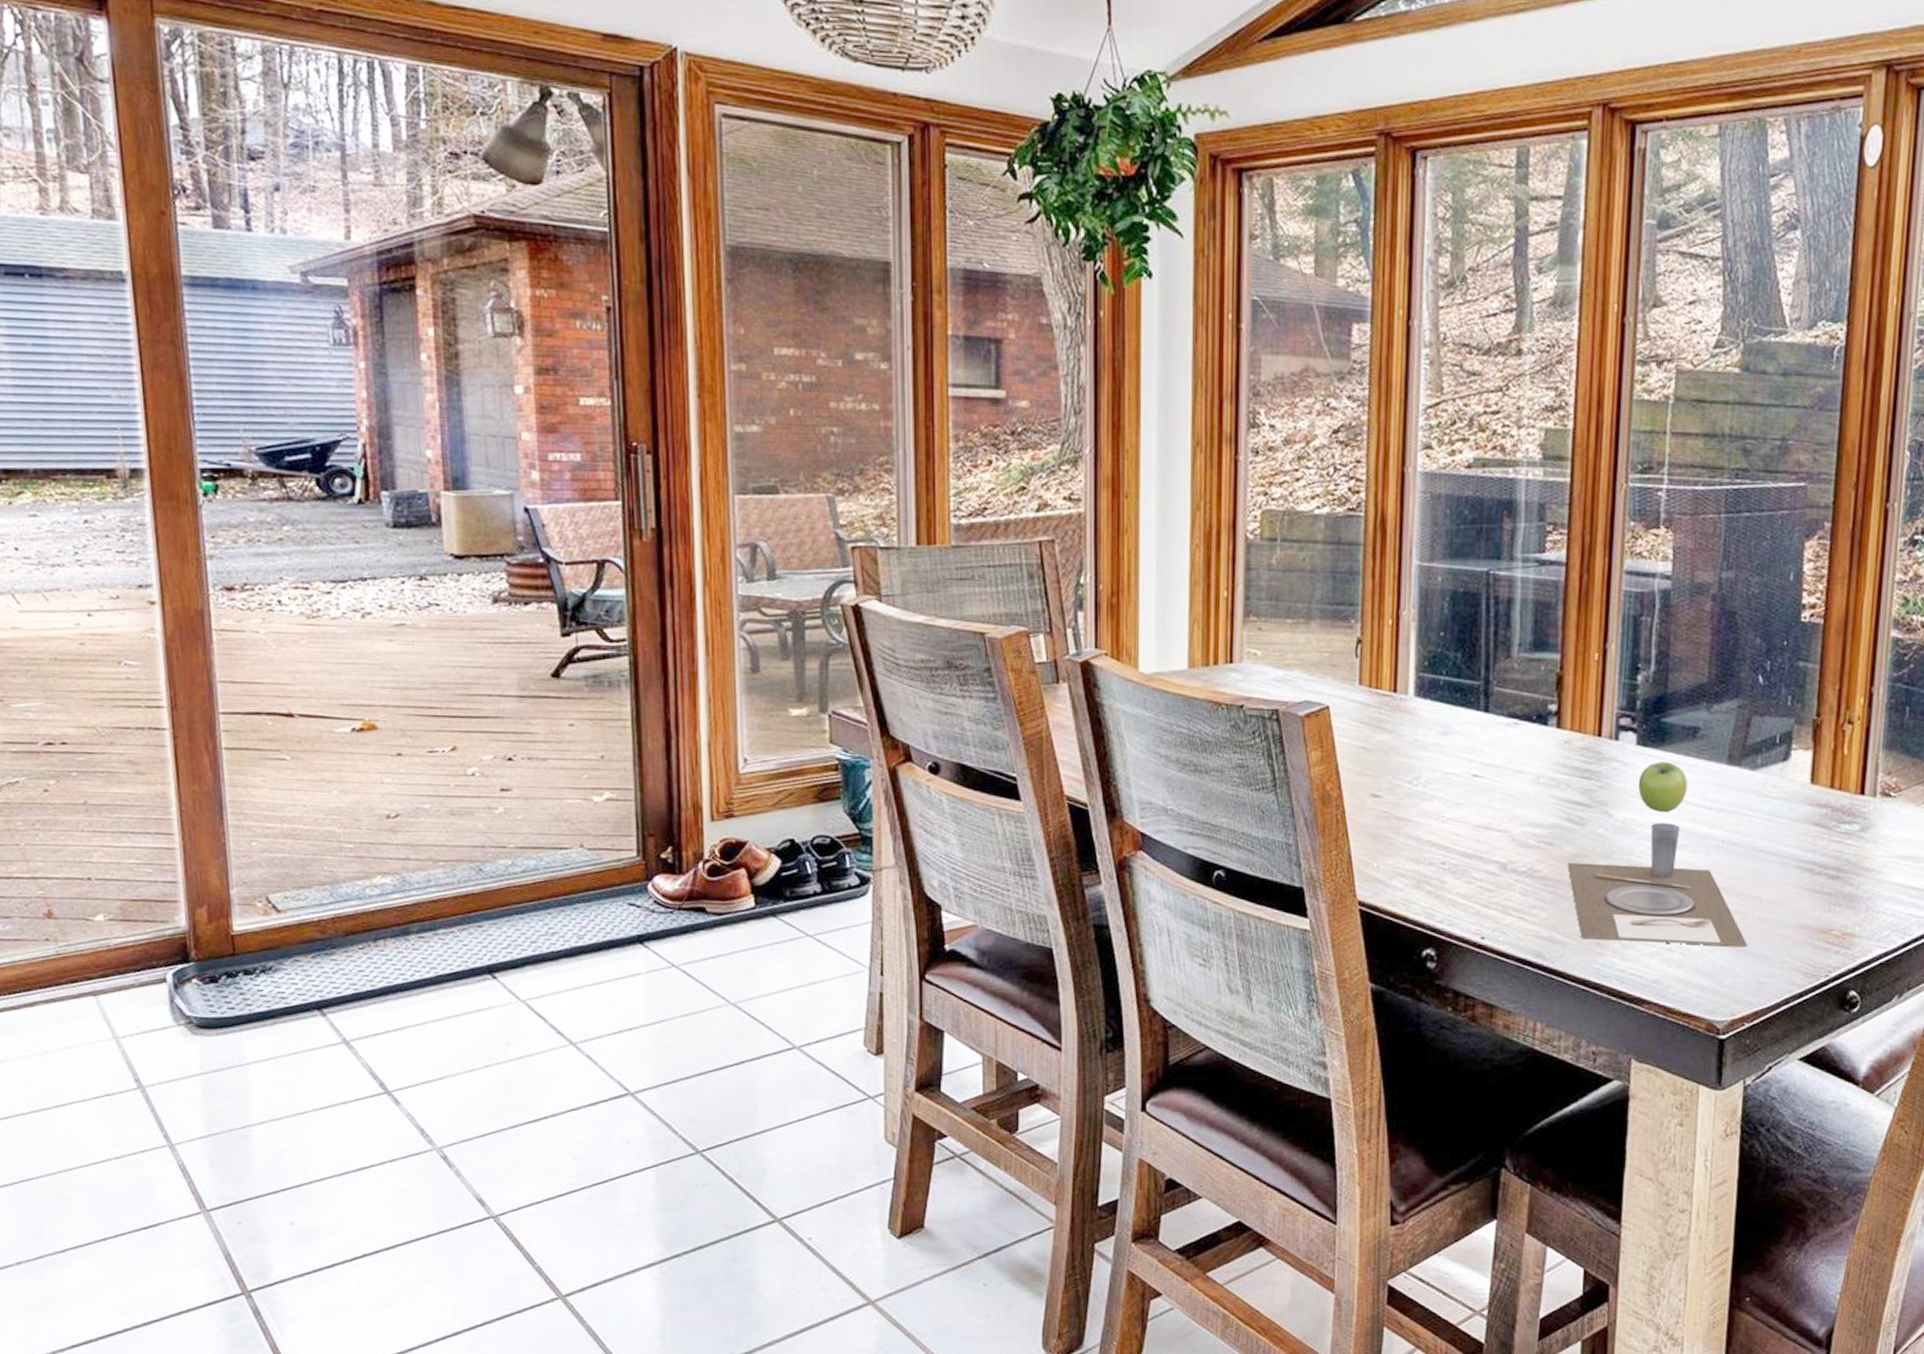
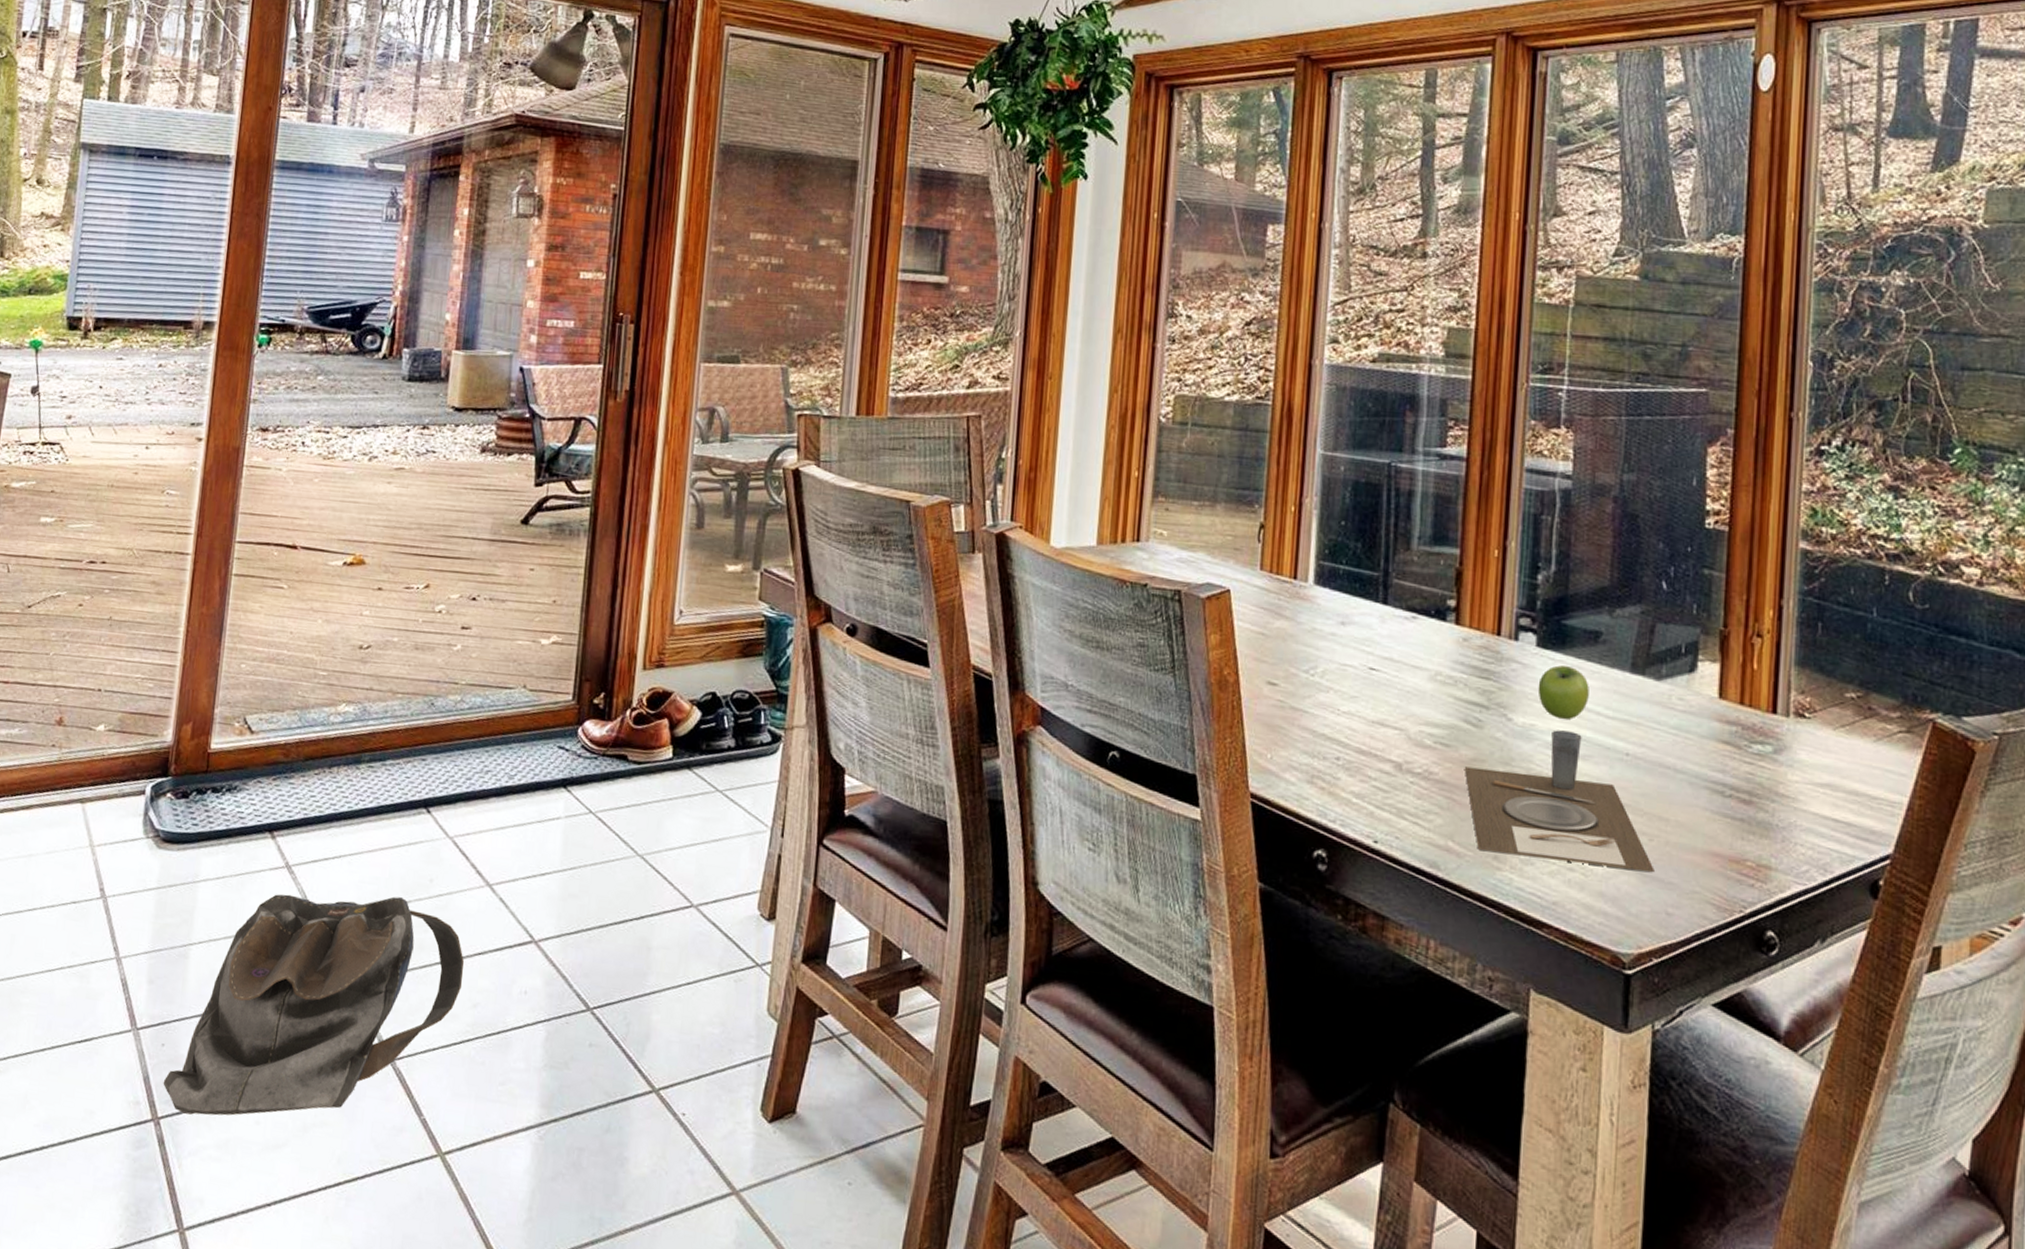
backpack: none [247,1062,558,1285] -> present [163,894,464,1116]

